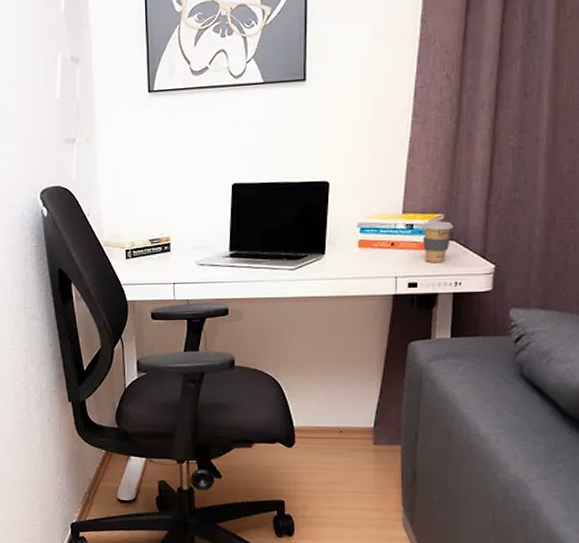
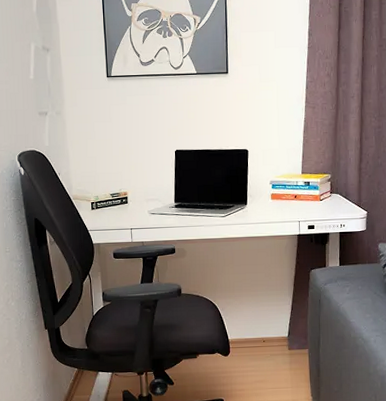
coffee cup: present [421,221,454,263] -> none [315,179,338,211]

